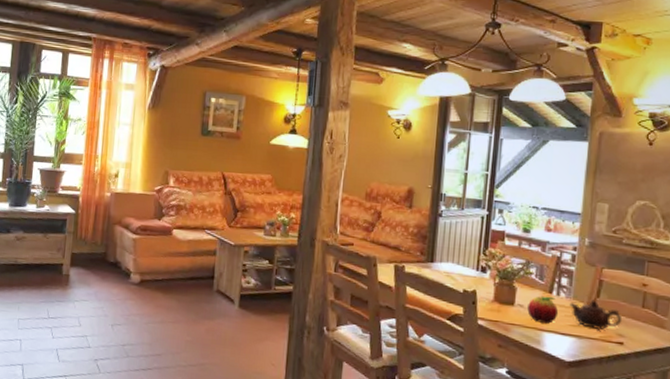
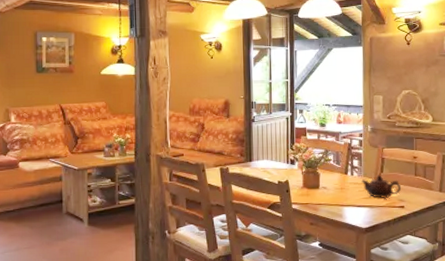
fruit: present [527,295,559,324] -> none [330,177,354,200]

